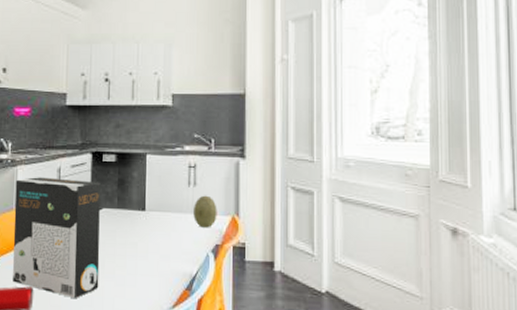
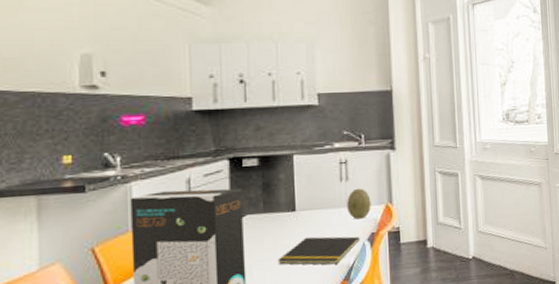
notepad: none [126,238,204,271] -> present [277,236,360,265]

